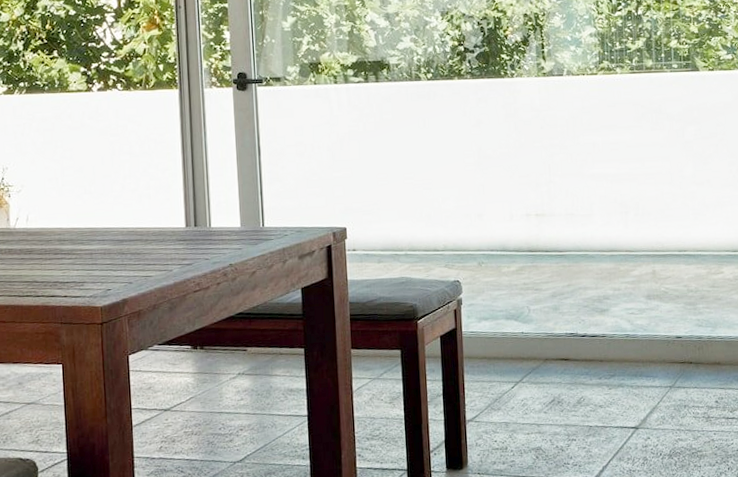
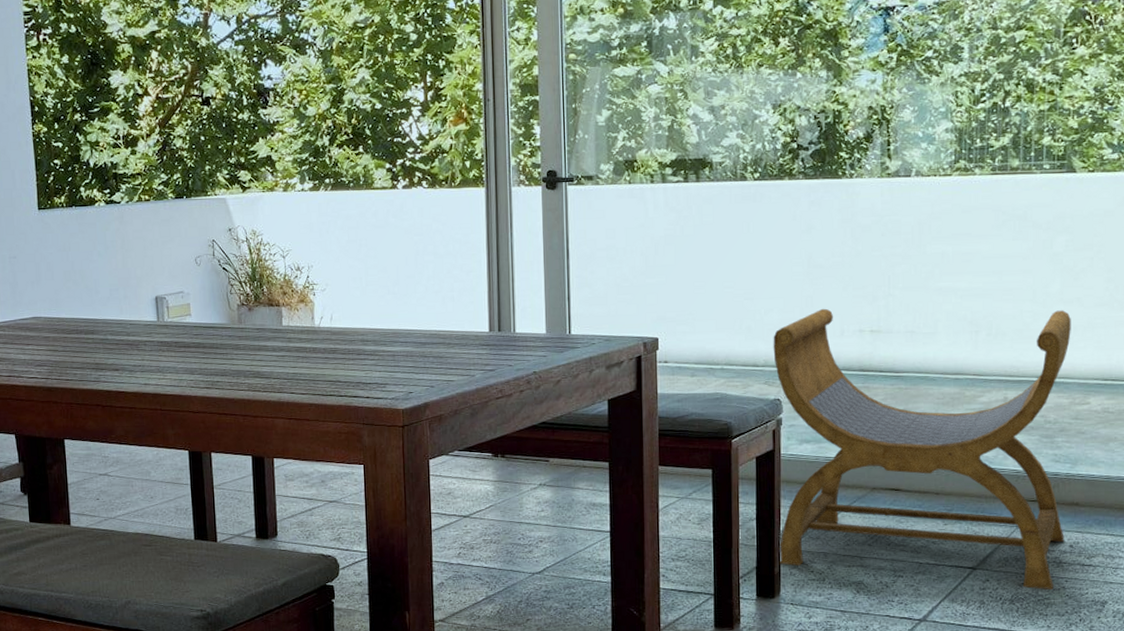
stool: none [450,191,711,443] -> present [773,308,1071,590]

